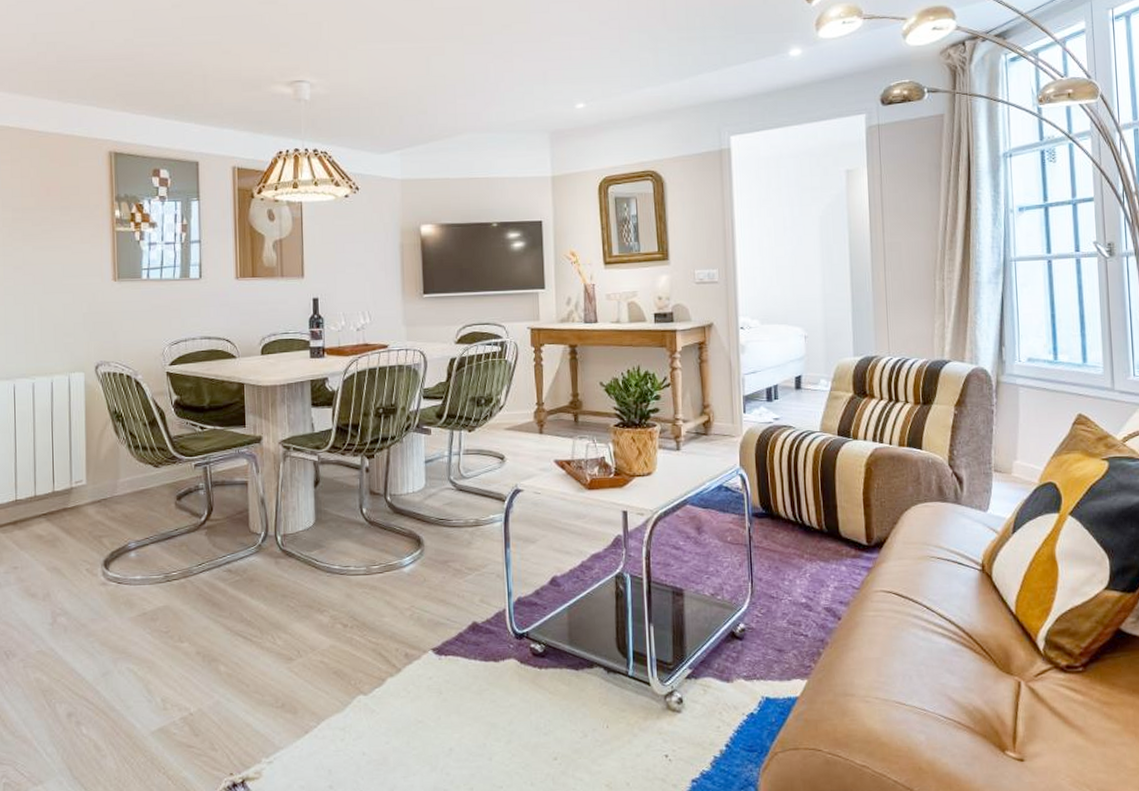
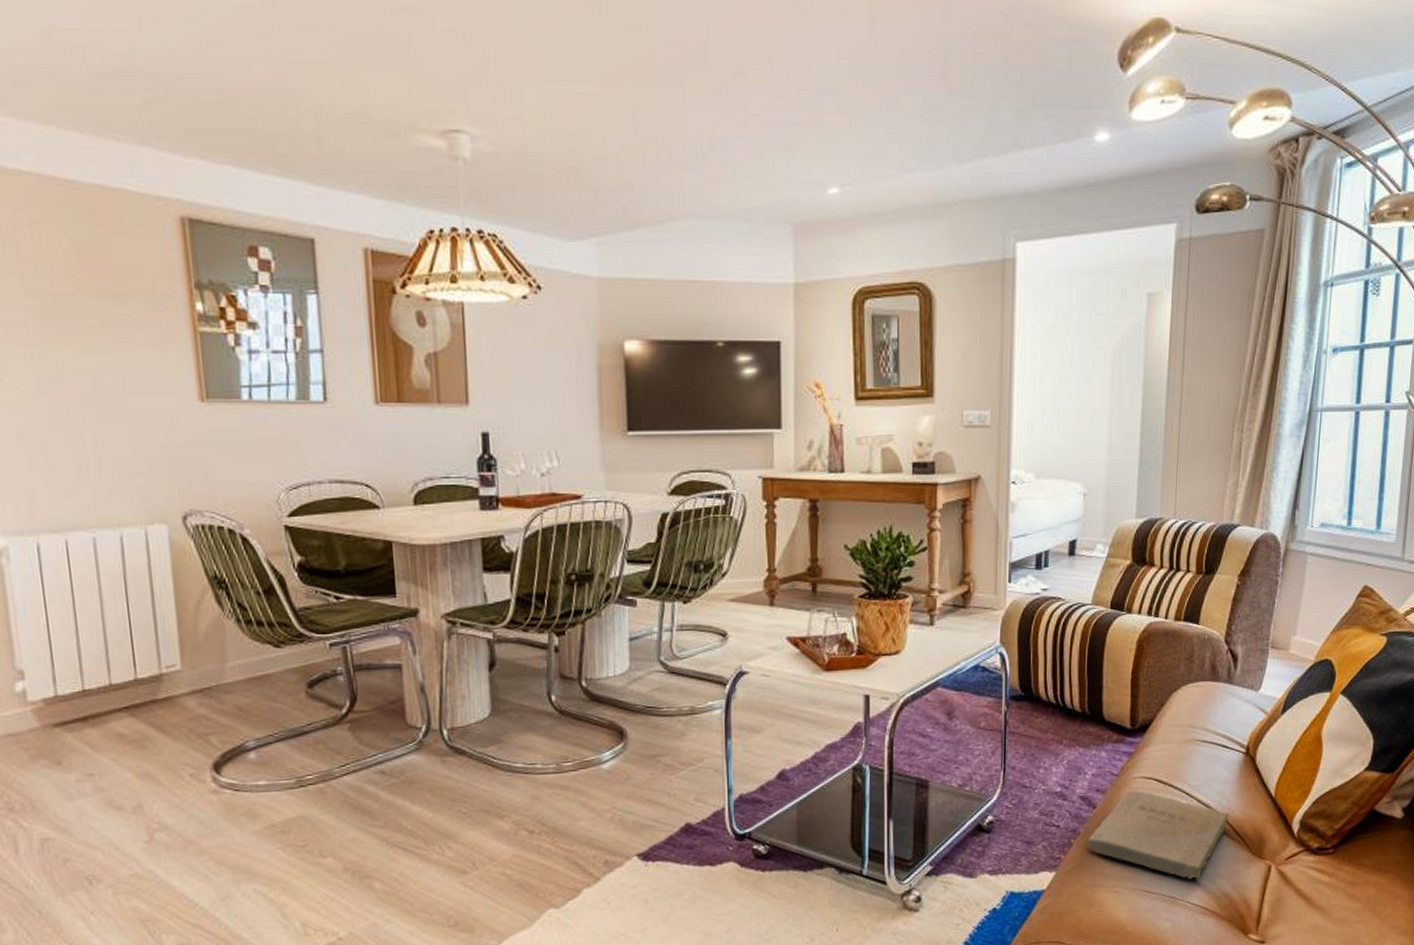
book: none [835,603,973,697] -> present [1087,790,1229,883]

